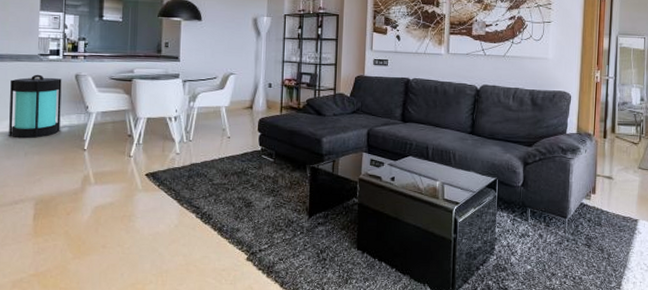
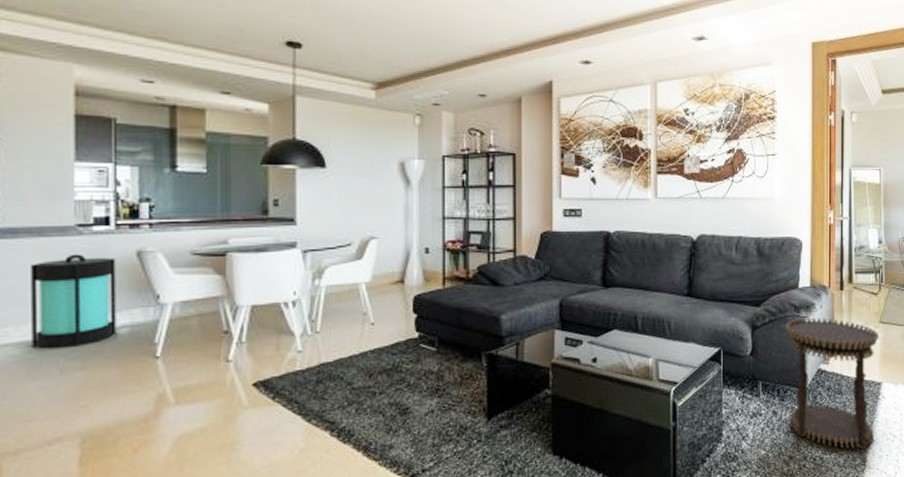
side table: none [553,159,638,276] -> present [786,317,879,451]

